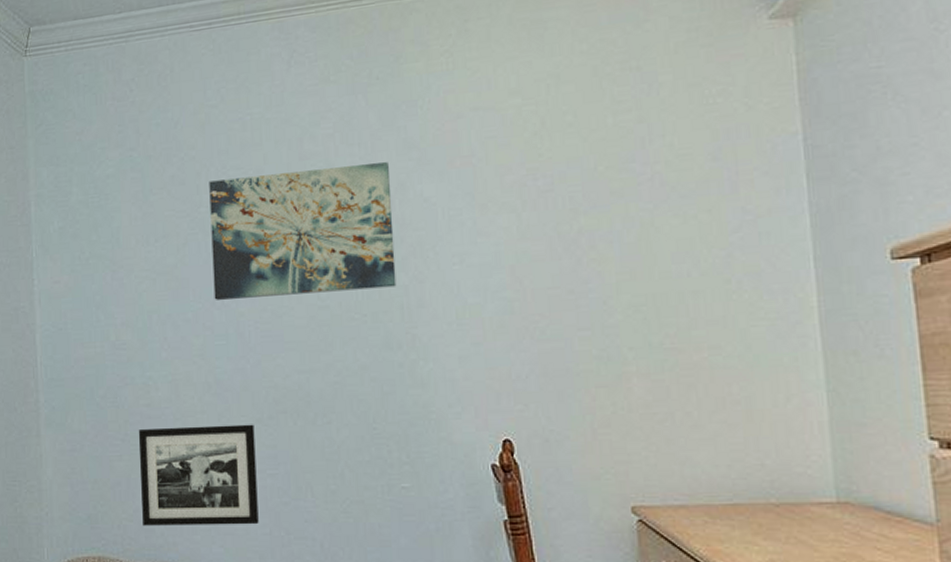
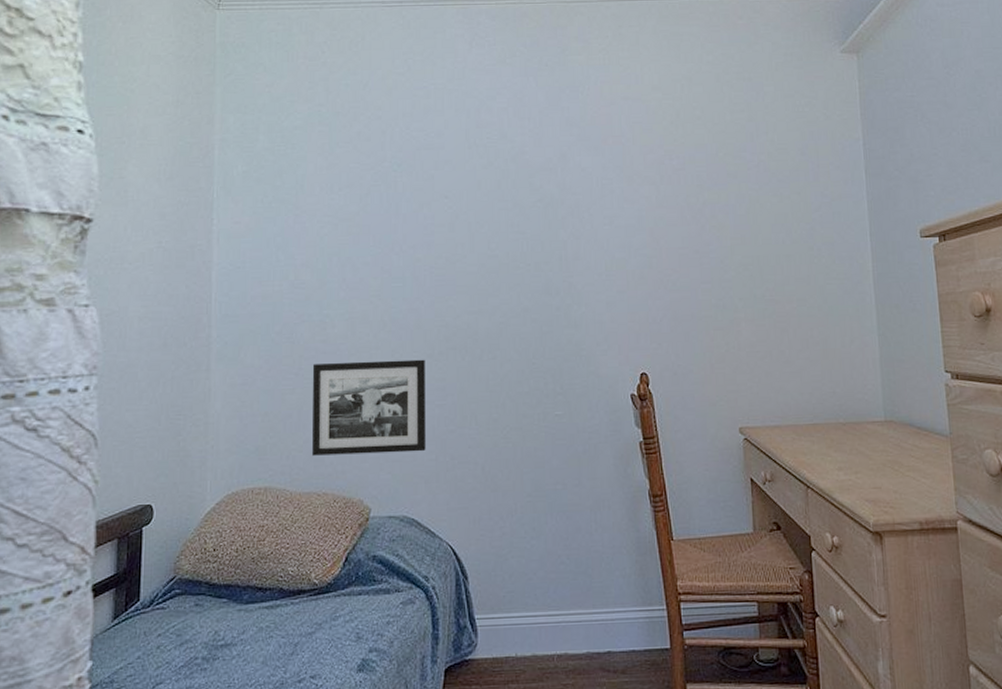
wall art: present [209,162,397,300] -> none [393,136,557,246]

